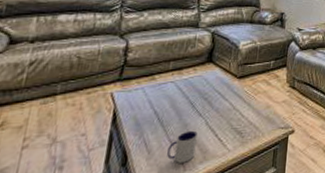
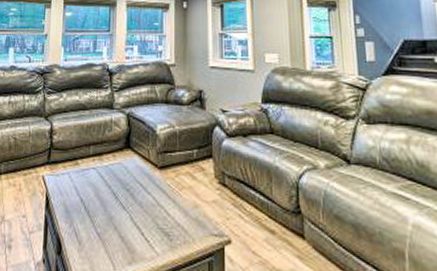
mug: present [167,130,198,163] -> none [96,224,123,261]

